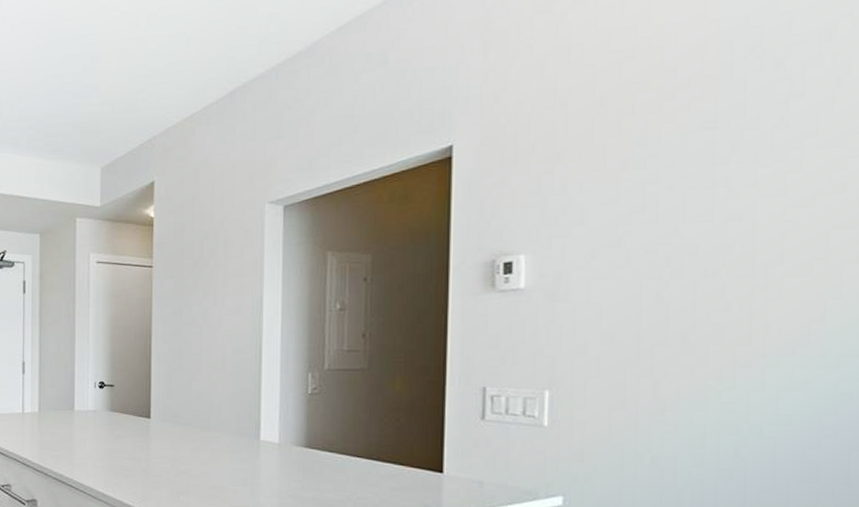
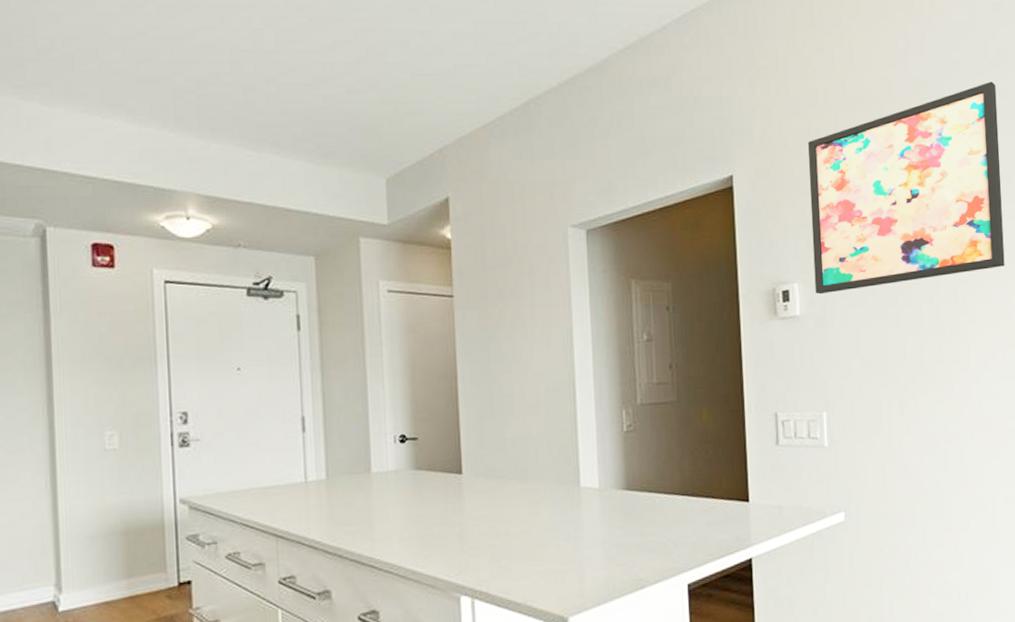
wall art: none [547,9,850,267] -> present [808,81,1005,295]

